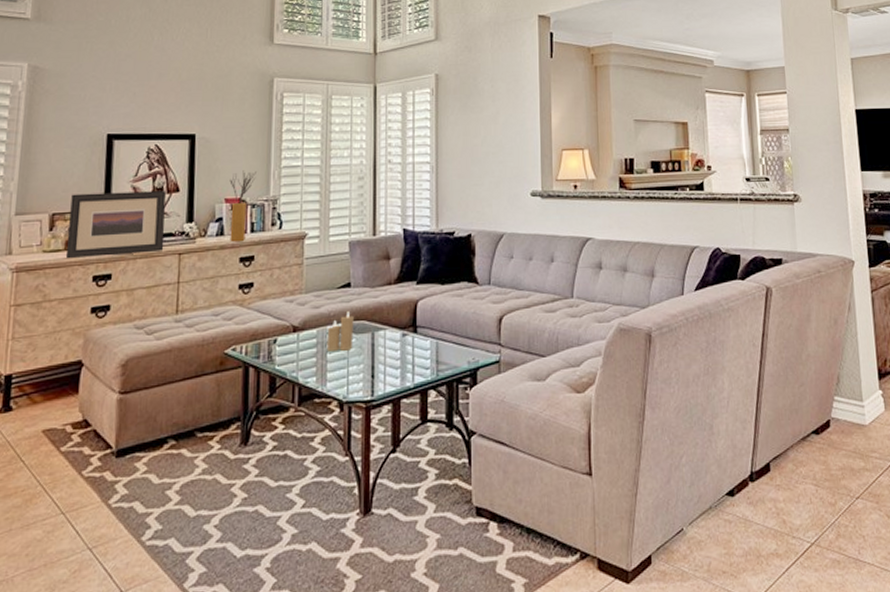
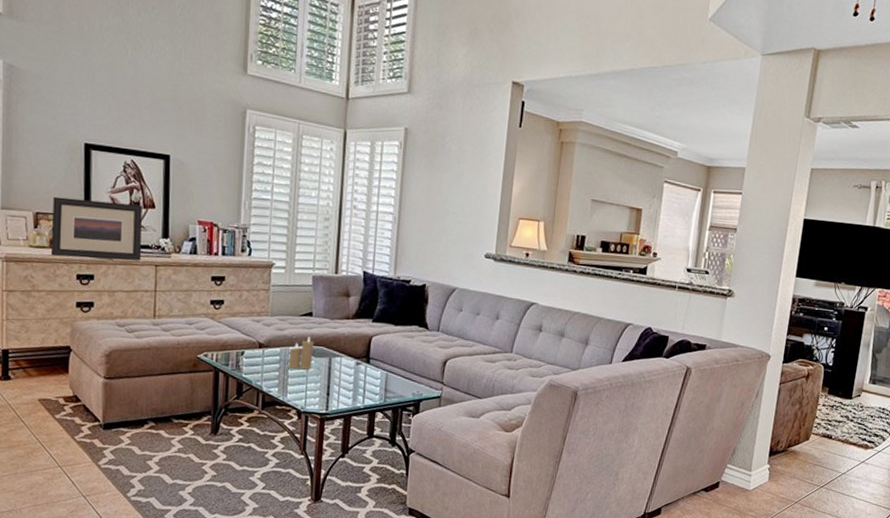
vase: present [229,170,256,243] -> none [202,196,228,263]

